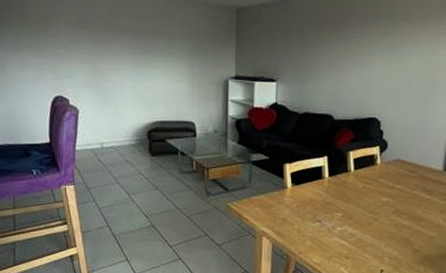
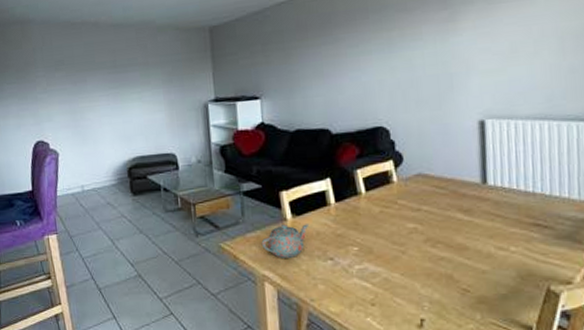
teapot: none [263,190,304,219] -> present [261,223,308,258]

